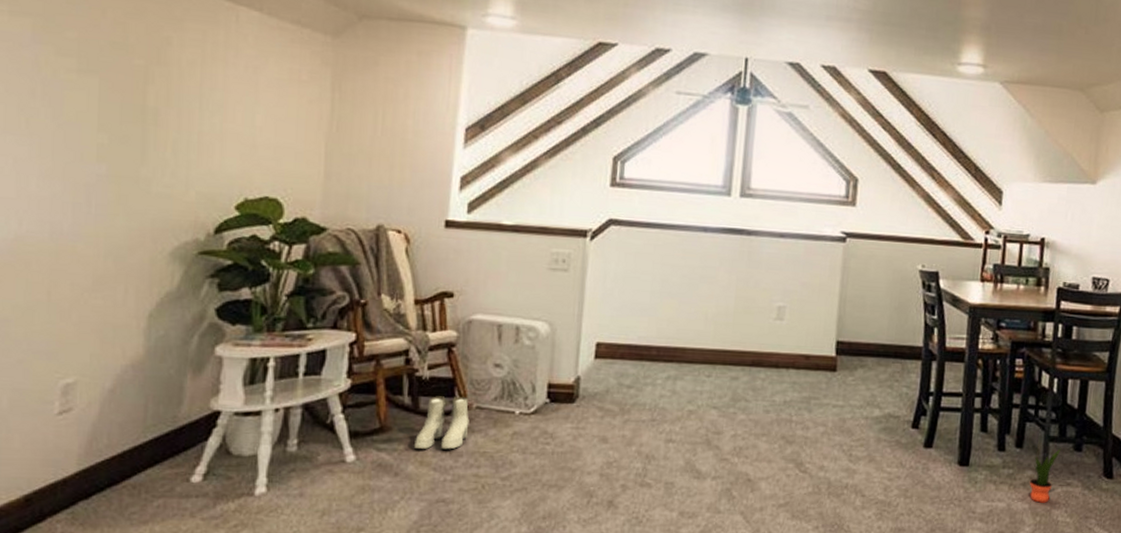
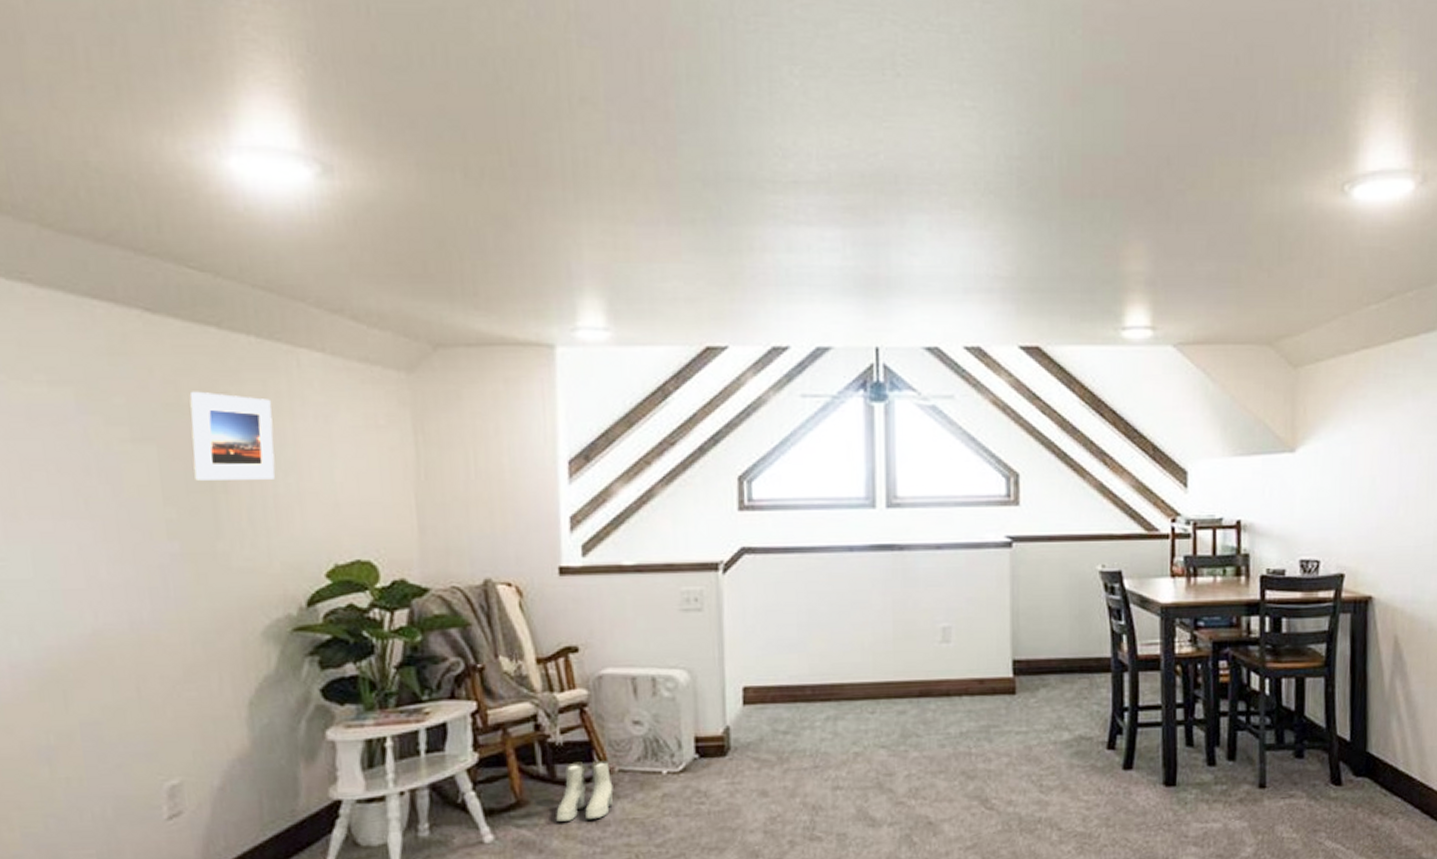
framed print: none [130,33,207,118] -> present [189,391,276,481]
potted plant: present [1029,448,1061,503] -> none [1246,757,1279,819]

